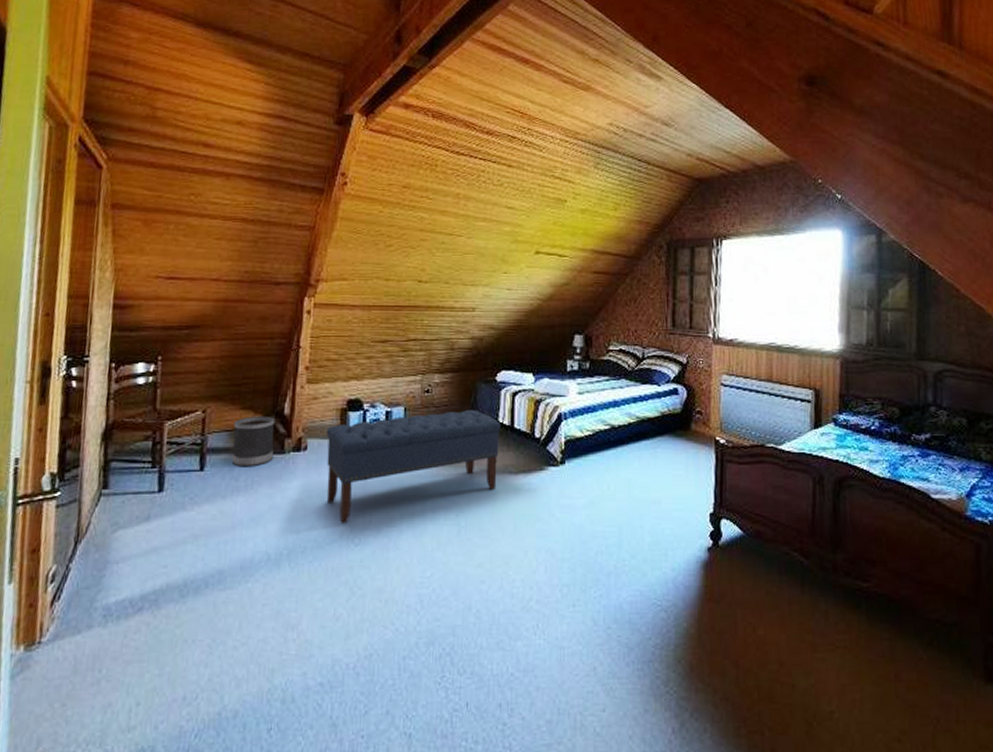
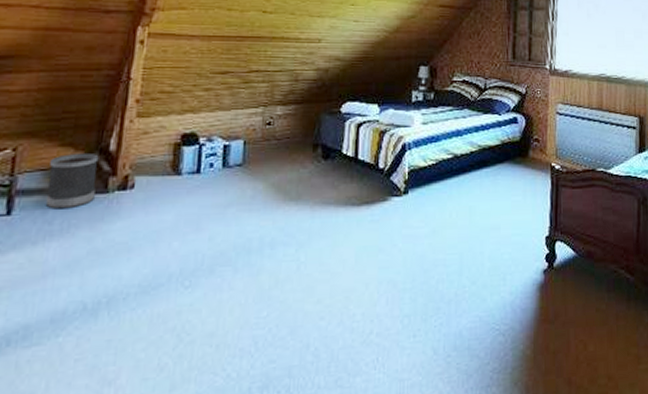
bench: present [326,409,501,523] -> none [154,141,345,265]

